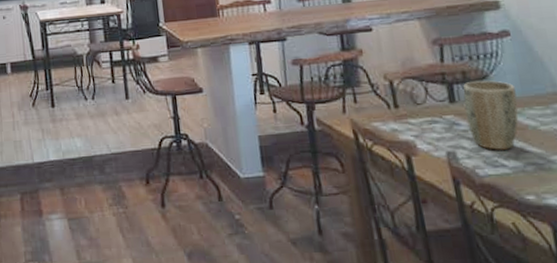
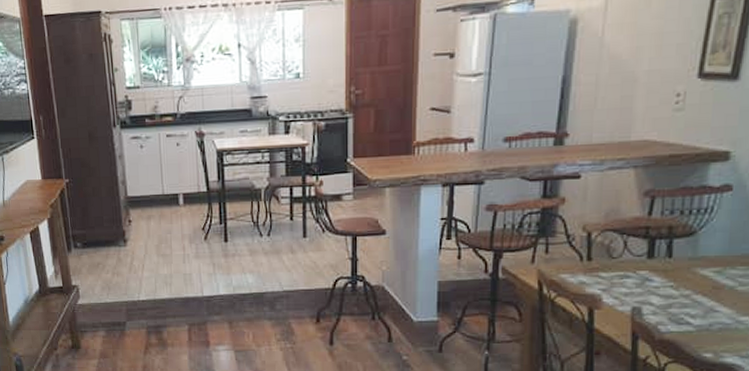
plant pot: present [463,80,519,151] -> none [661,236,722,309]

